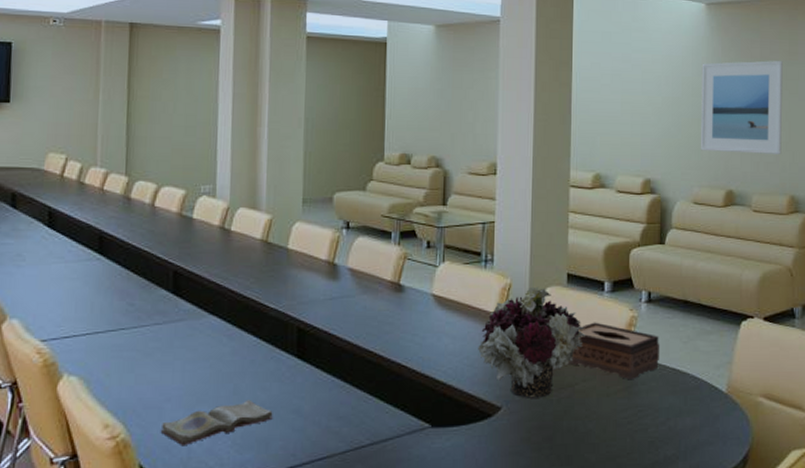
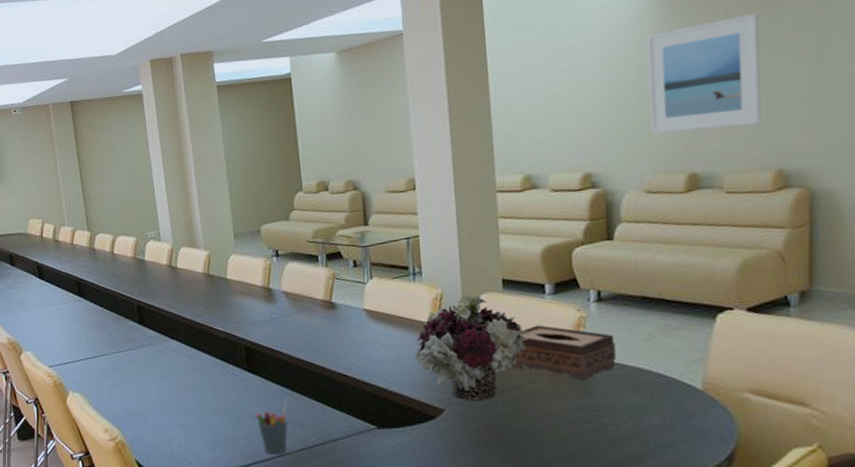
diary: present [160,399,273,447] -> none [147,407,235,446]
pen holder: none [298,394,337,457] -> present [255,402,288,454]

